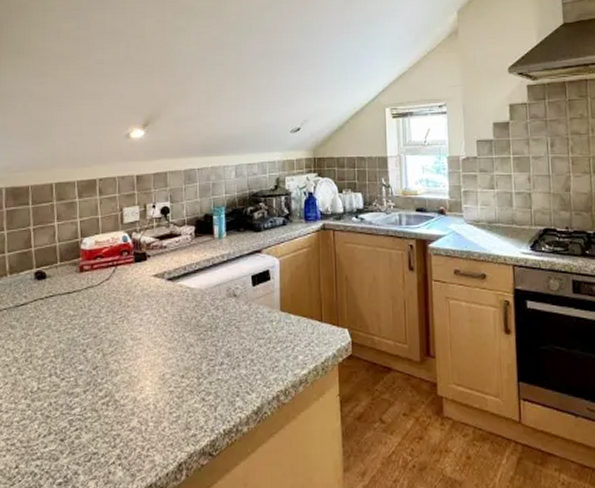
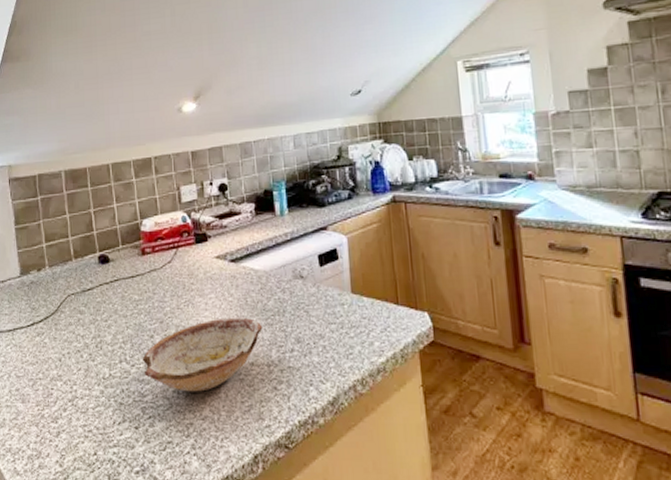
bowl: none [72,332,195,404] -> present [142,317,263,392]

